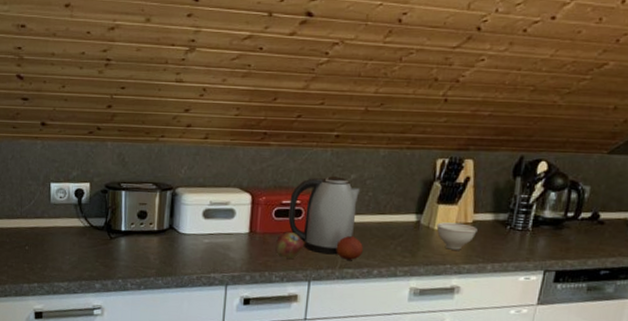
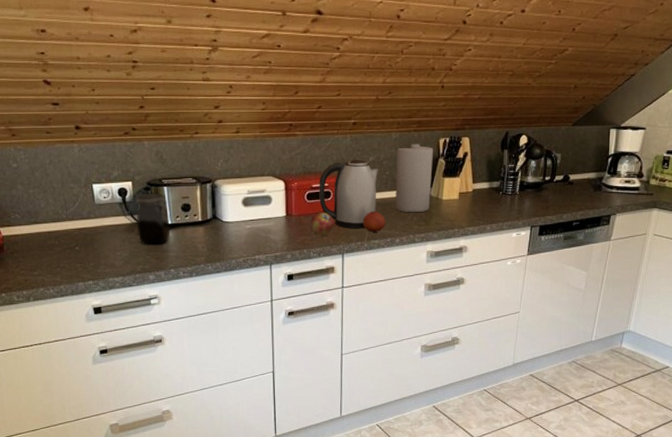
jar: none [89,196,123,252] -> present [135,193,170,245]
paper towel holder: none [376,162,429,243] -> present [395,143,434,213]
bowl: present [436,222,478,250] -> none [444,192,477,216]

